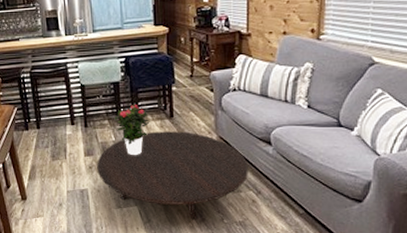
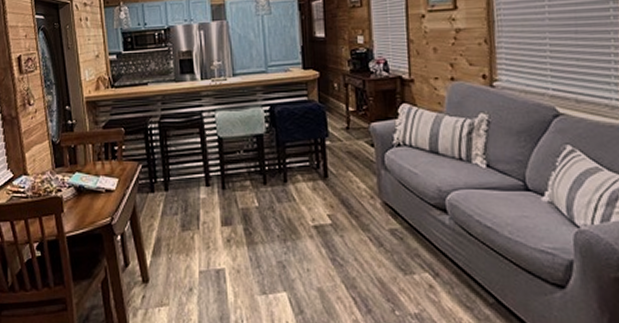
table: present [97,131,248,220] -> none [236,195,422,311]
potted flower: present [114,105,151,156] -> none [257,162,302,226]

